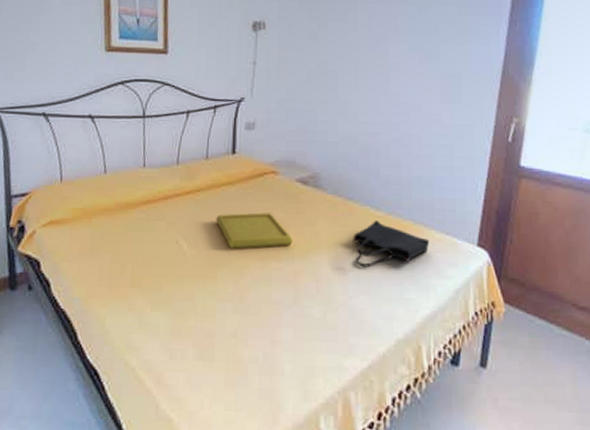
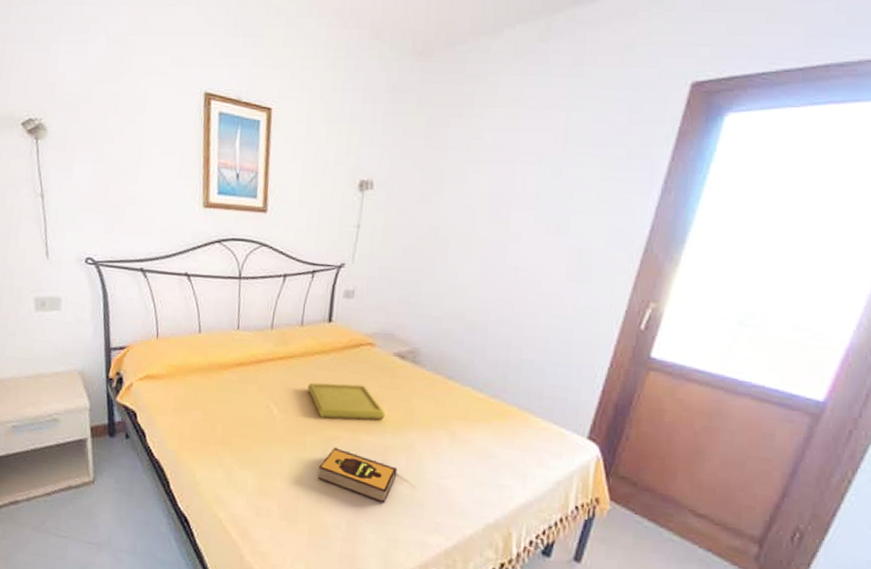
hardback book: none [231,278,309,331] -> present [318,447,398,504]
tote bag: present [353,220,430,268] -> none [449,402,534,450]

